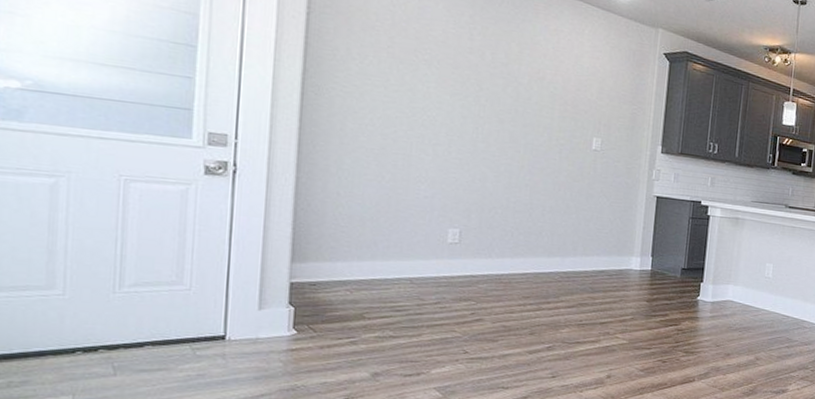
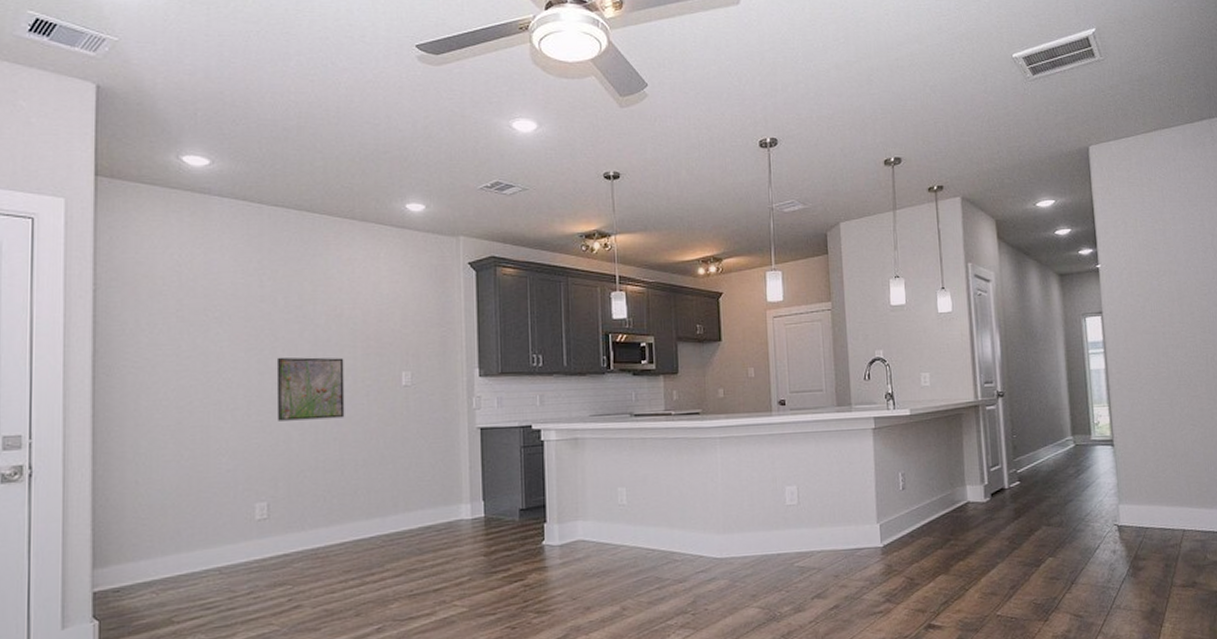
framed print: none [475,105,542,169] -> present [276,357,345,421]

